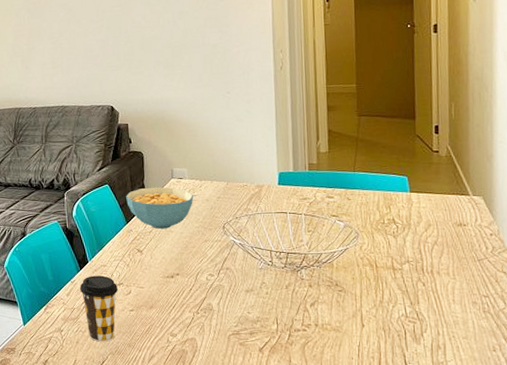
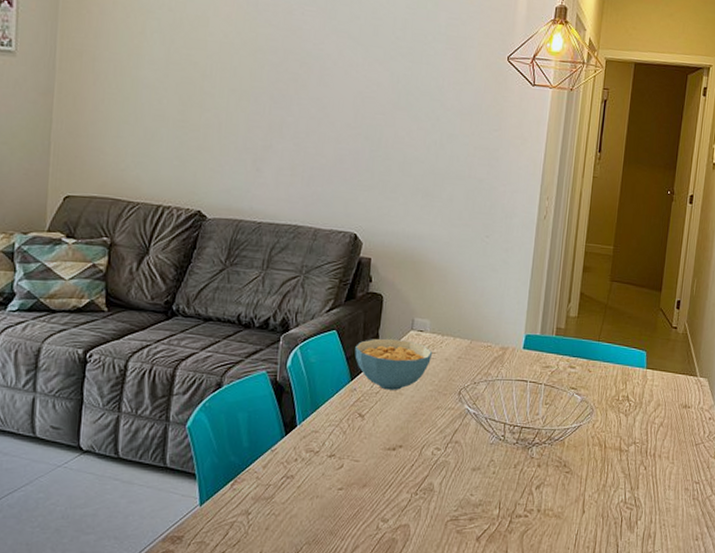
coffee cup: present [79,275,119,342] -> none [280,443,329,528]

